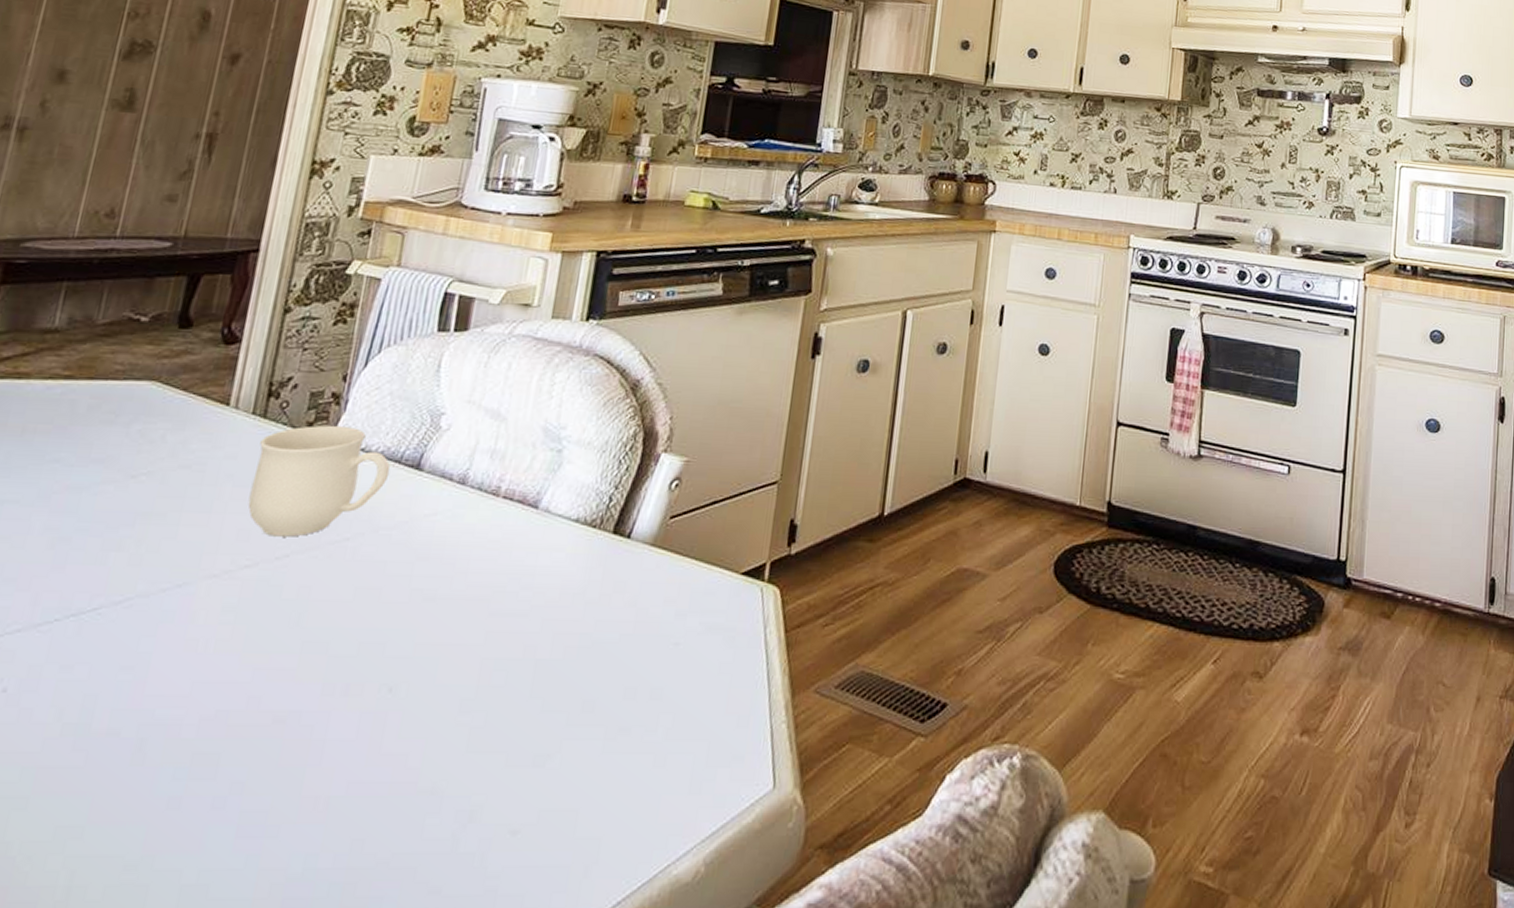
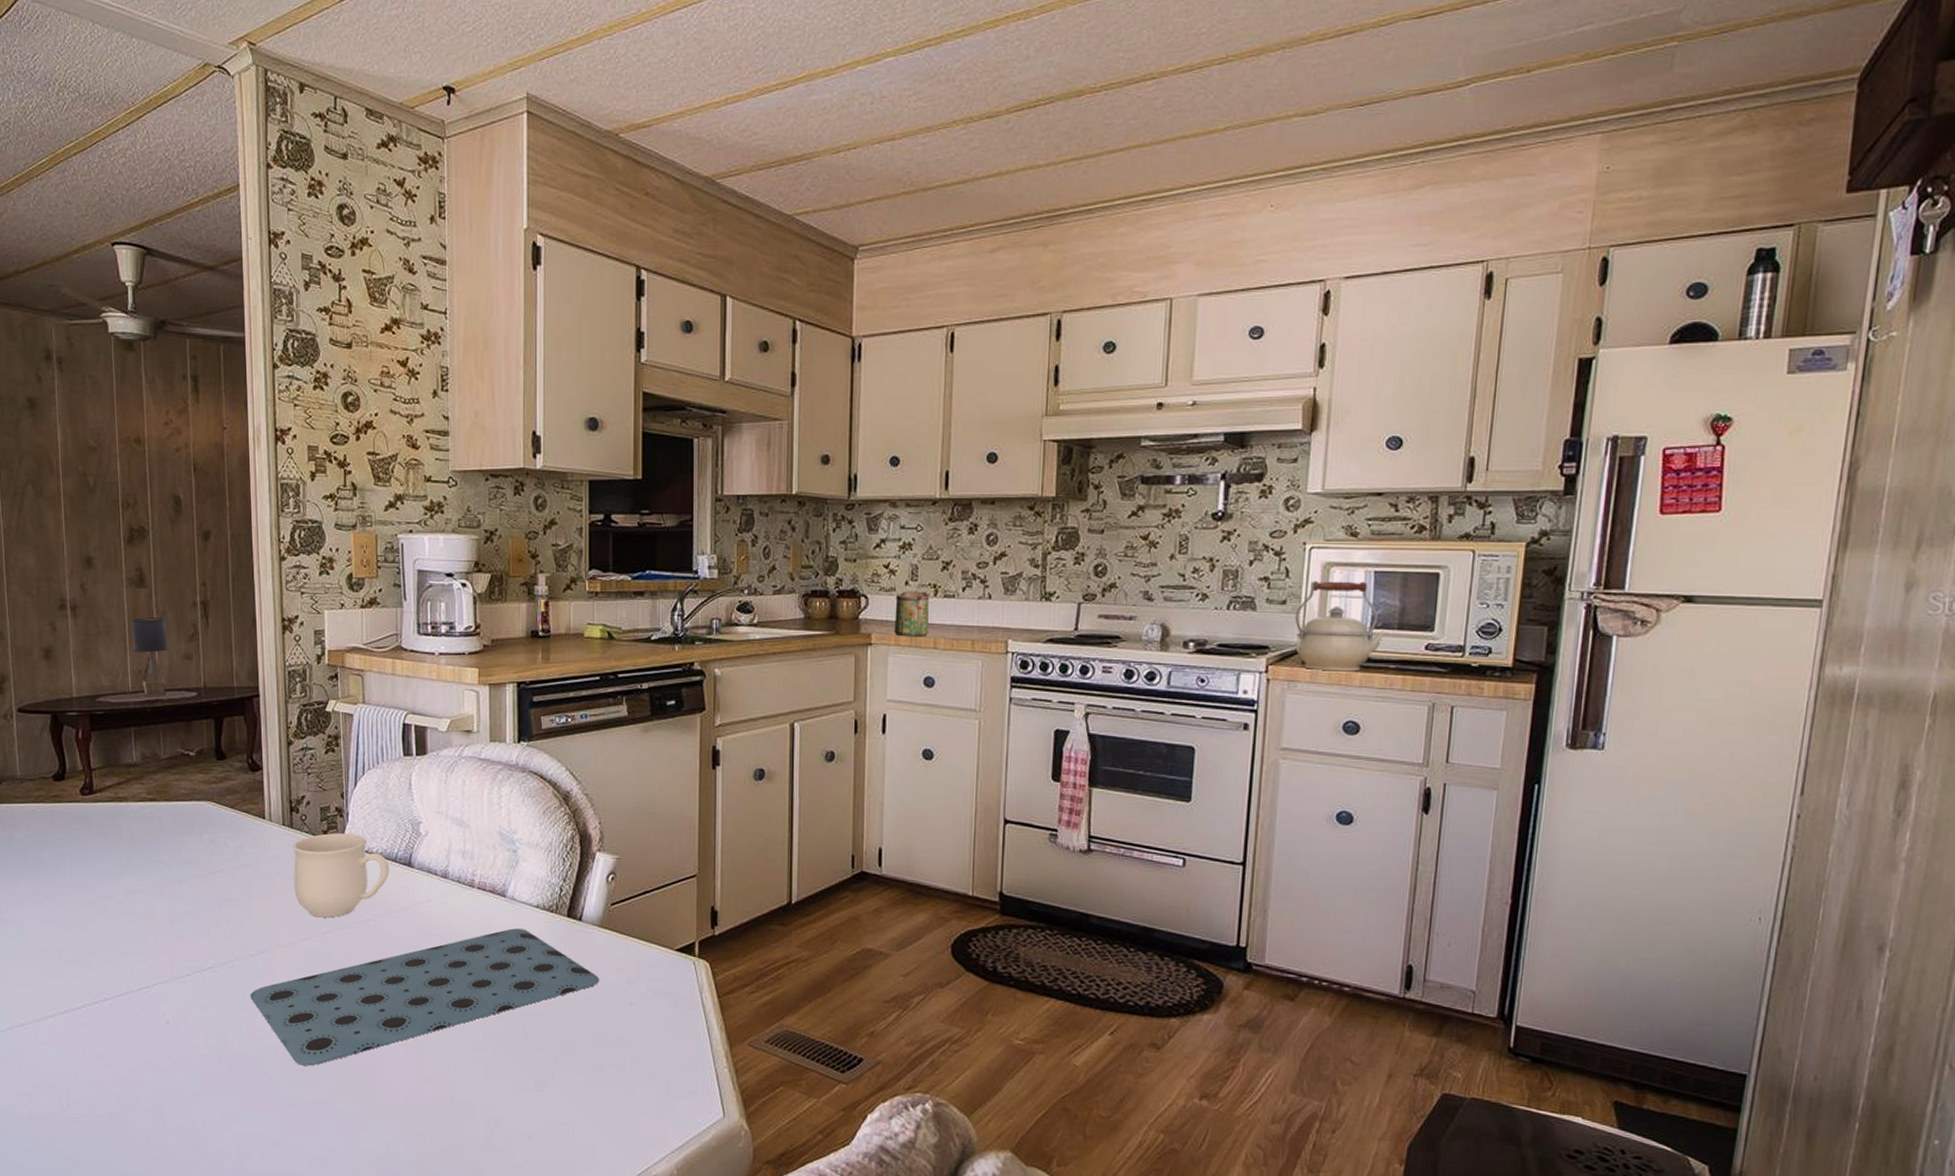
table lamp: none [93,147,153,247] -> present [131,617,170,698]
placemat: none [146,548,642,747] -> present [250,928,600,1066]
canister: none [1019,180,1057,228] -> present [894,591,930,637]
kettle: none [1388,196,1465,284] -> present [1295,581,1388,672]

